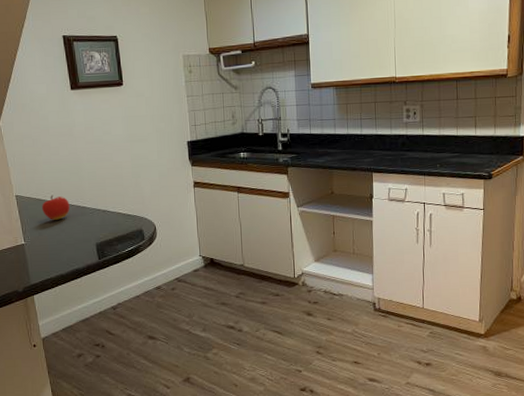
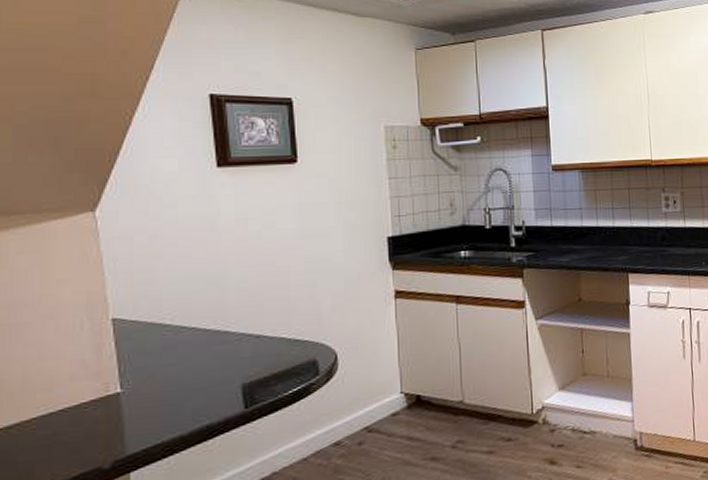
fruit: present [42,195,70,220] -> none [156,315,203,354]

